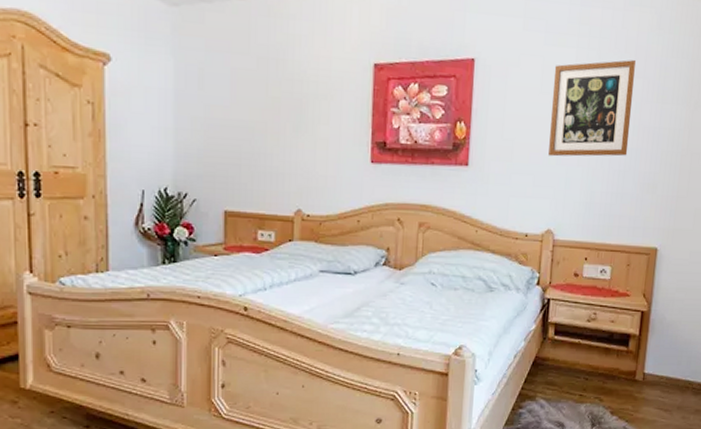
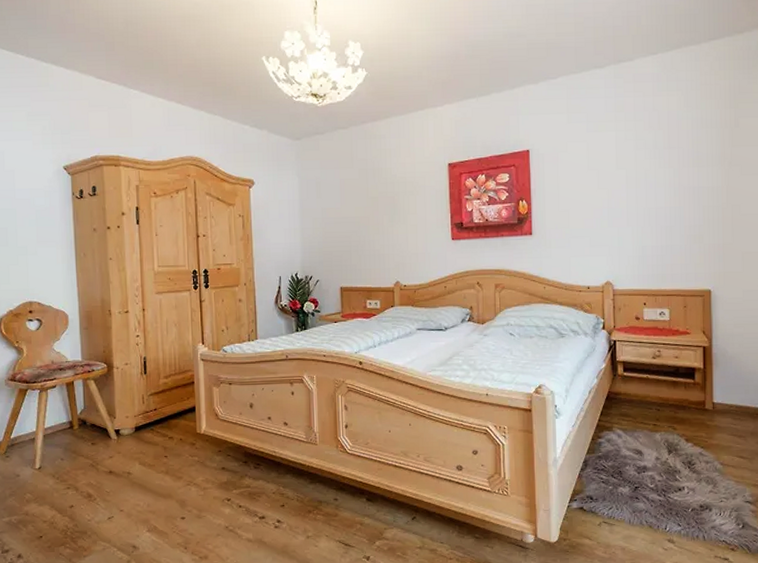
wall art: present [548,60,636,157] -> none [598,135,672,221]

